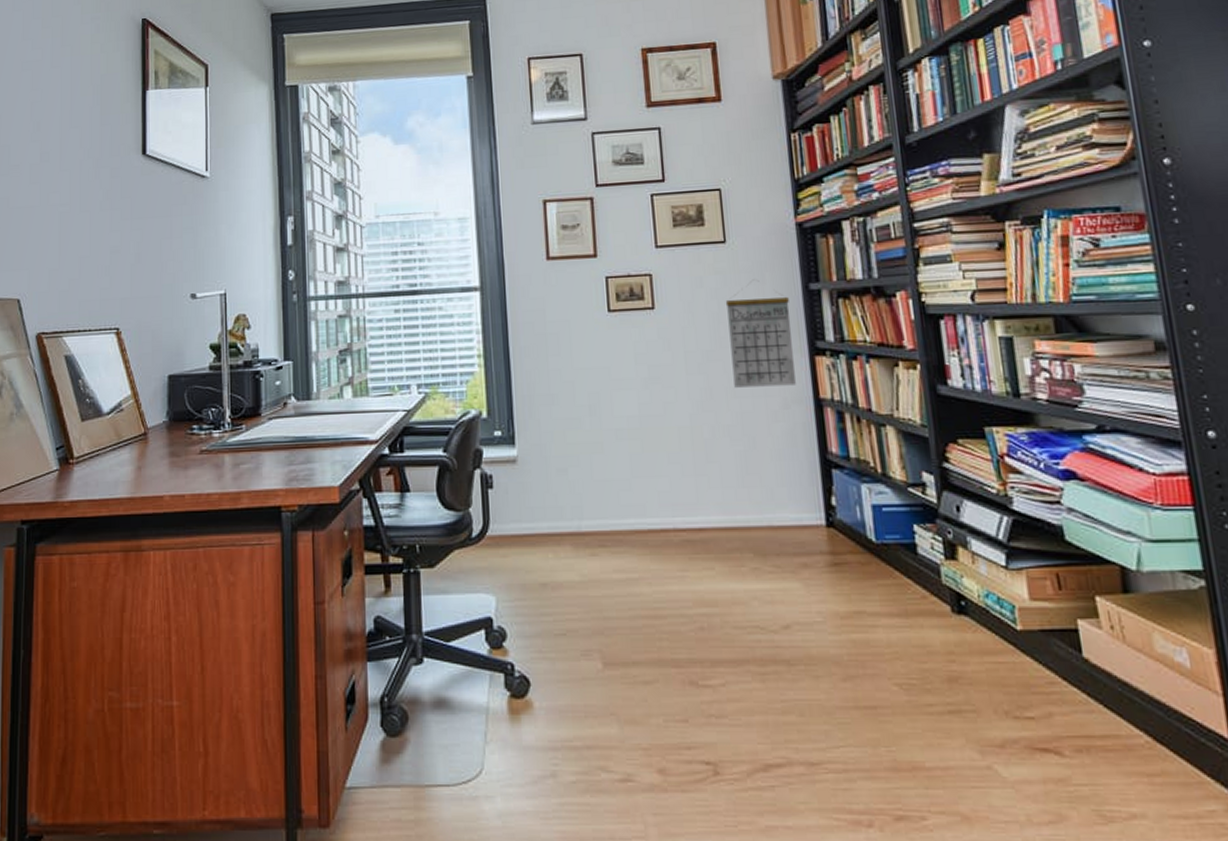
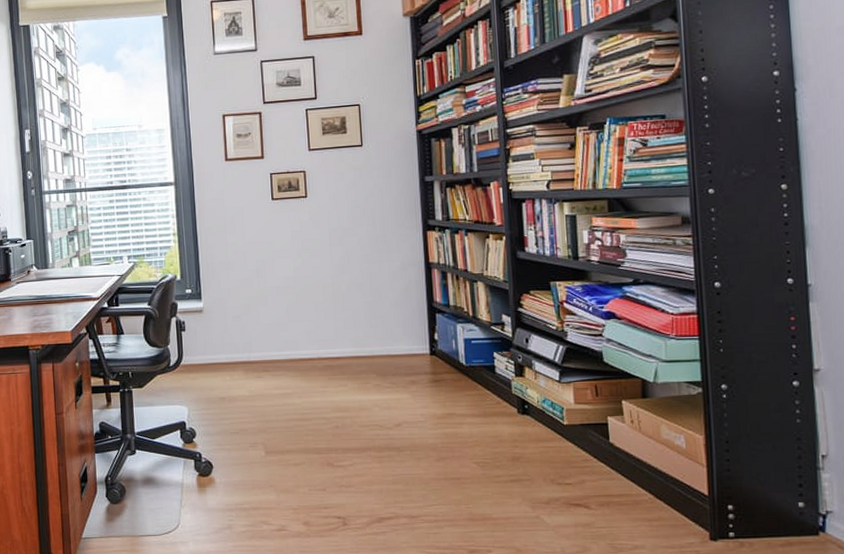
calendar: present [725,279,796,388] -> none [361,174,412,255]

